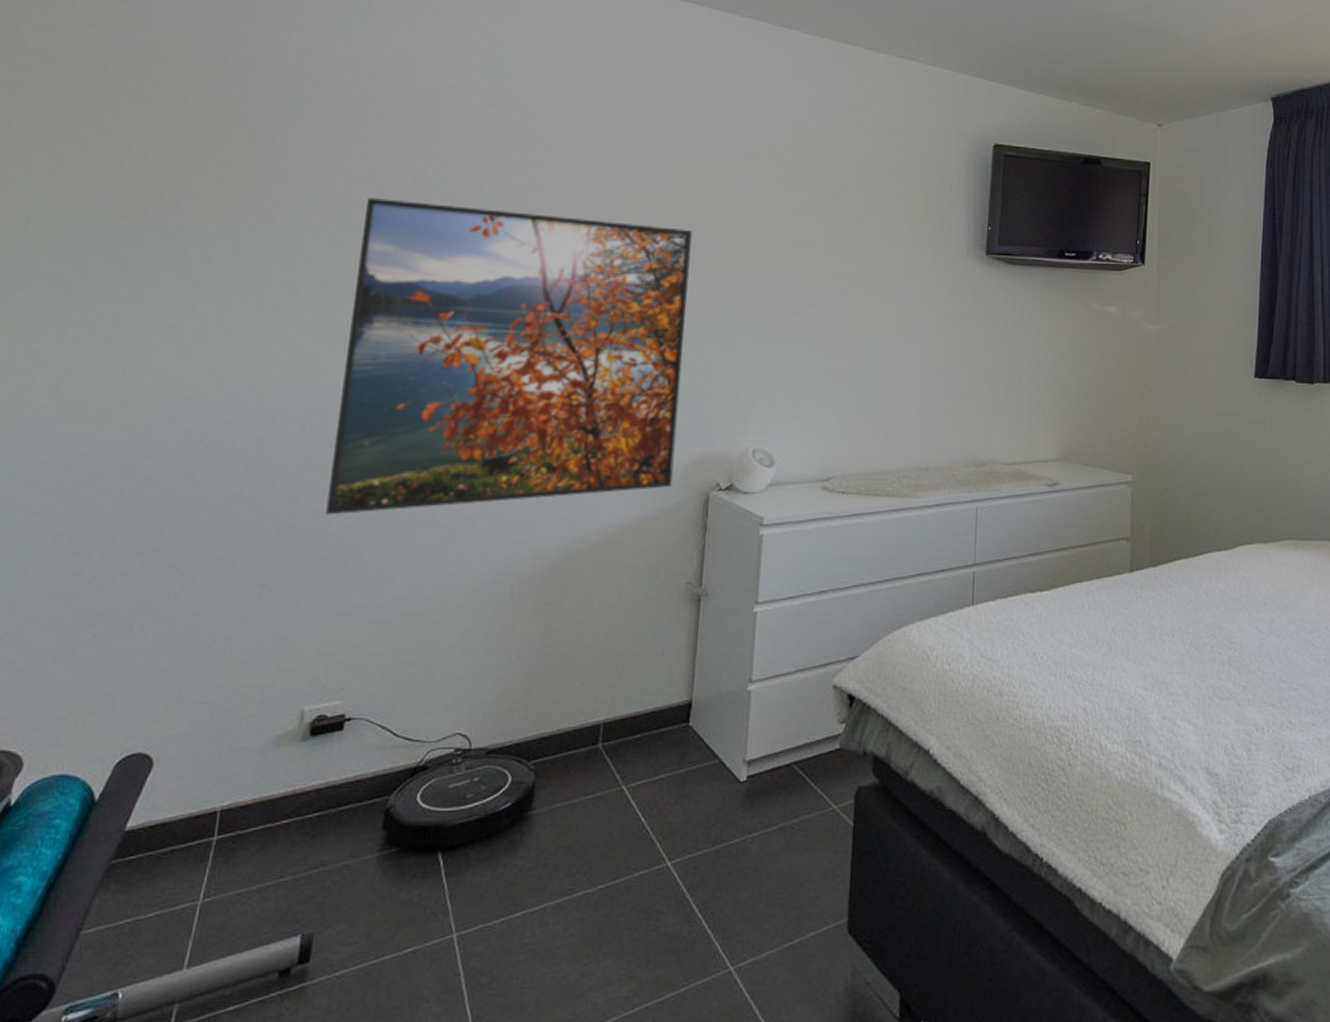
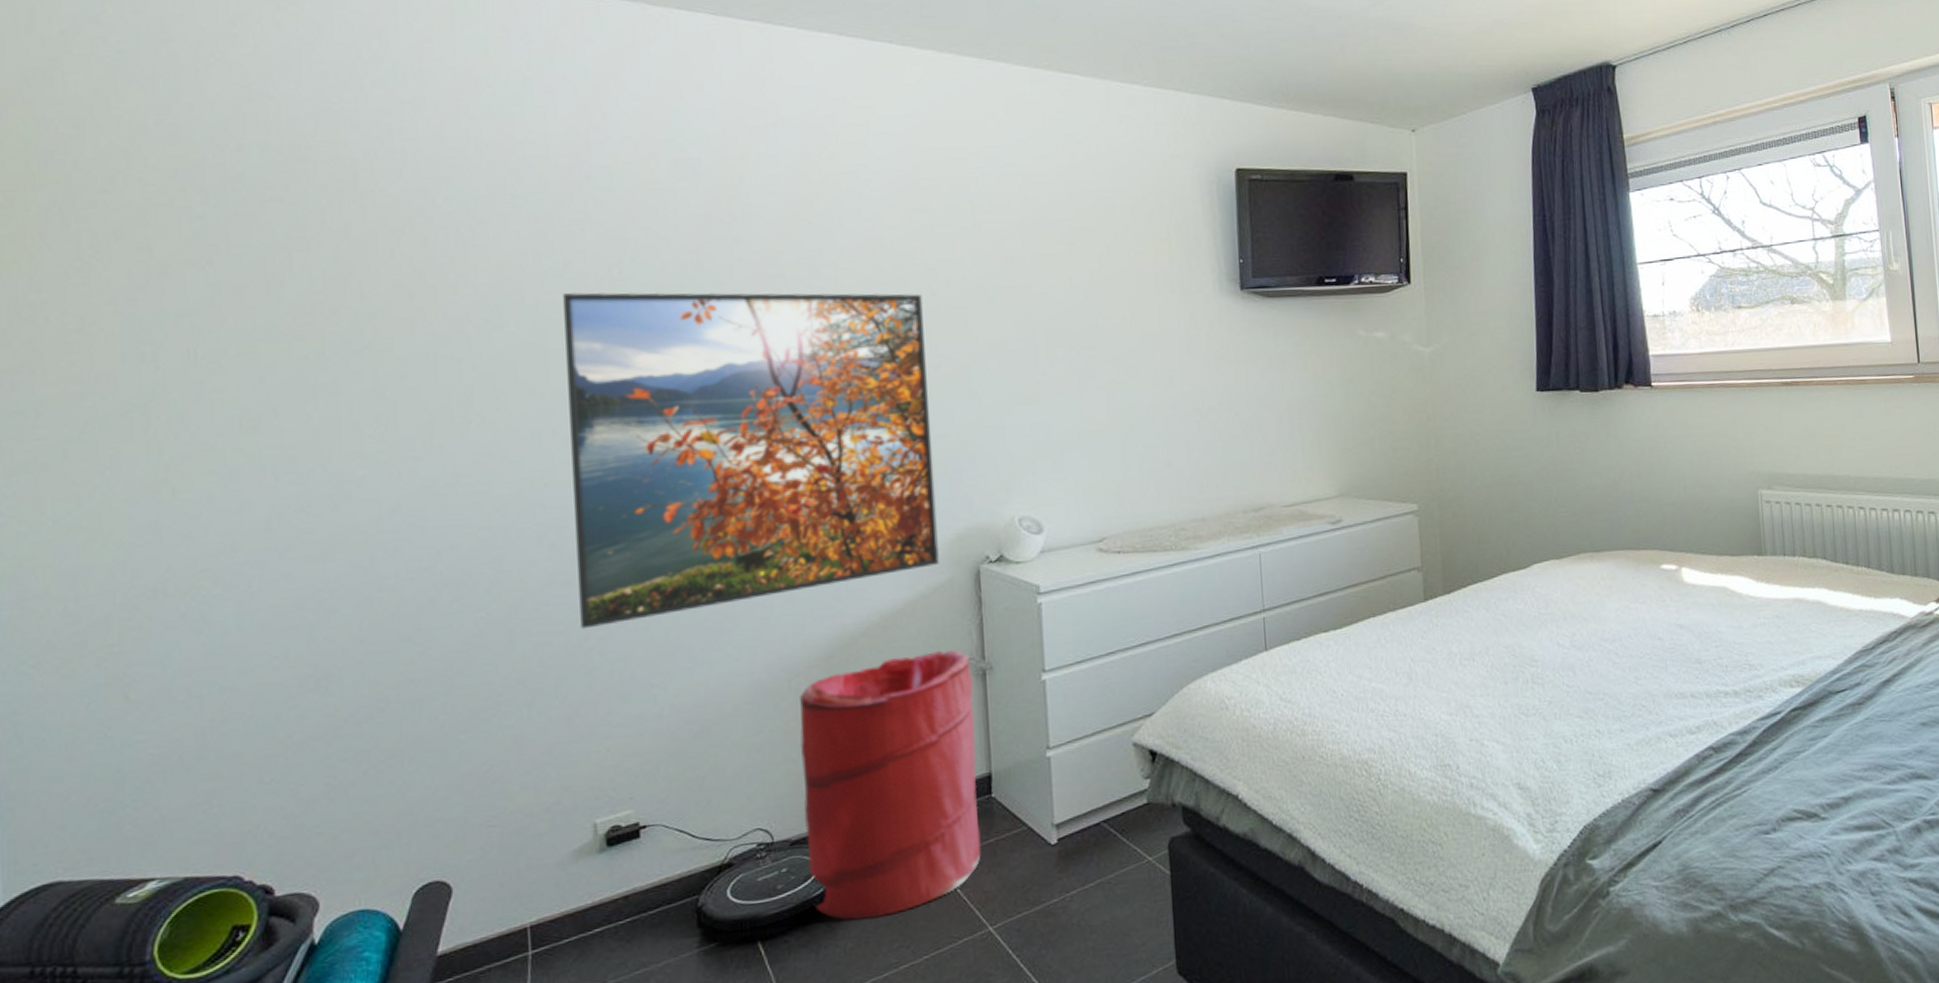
laundry hamper: none [499,572,688,839] -> present [799,650,981,921]

